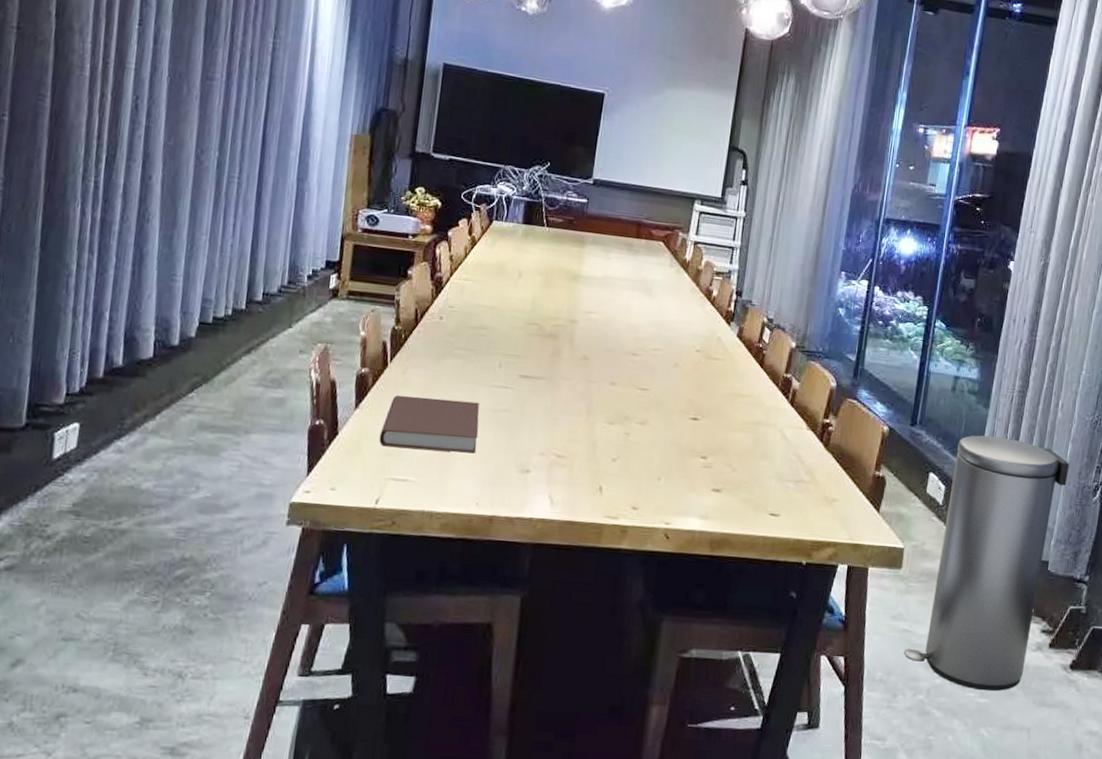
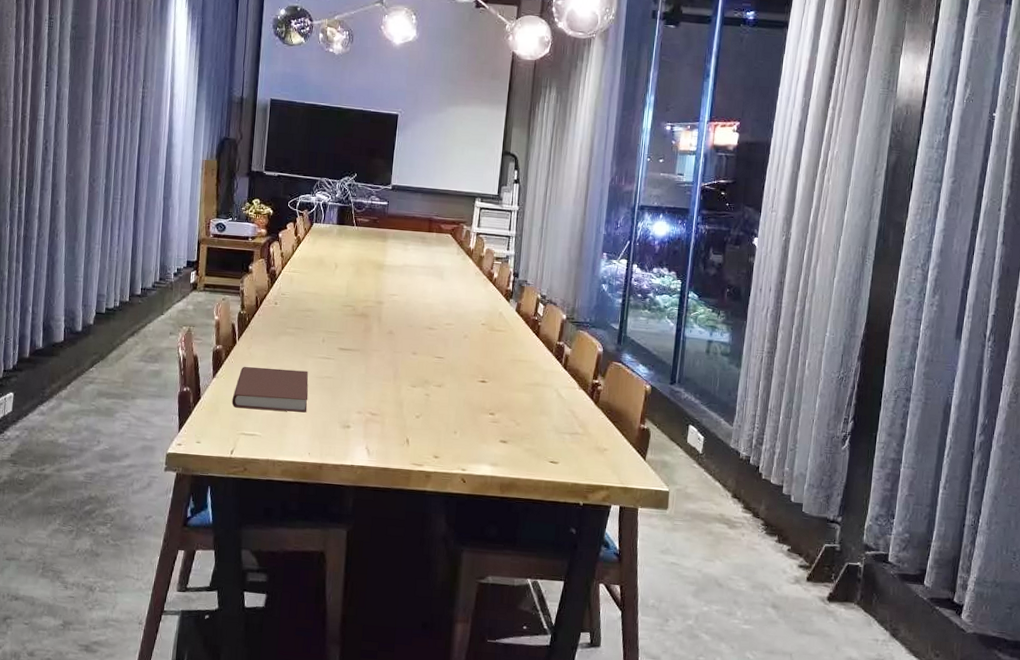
pedal bin: present [903,435,1070,691] -> none [672,392,819,619]

